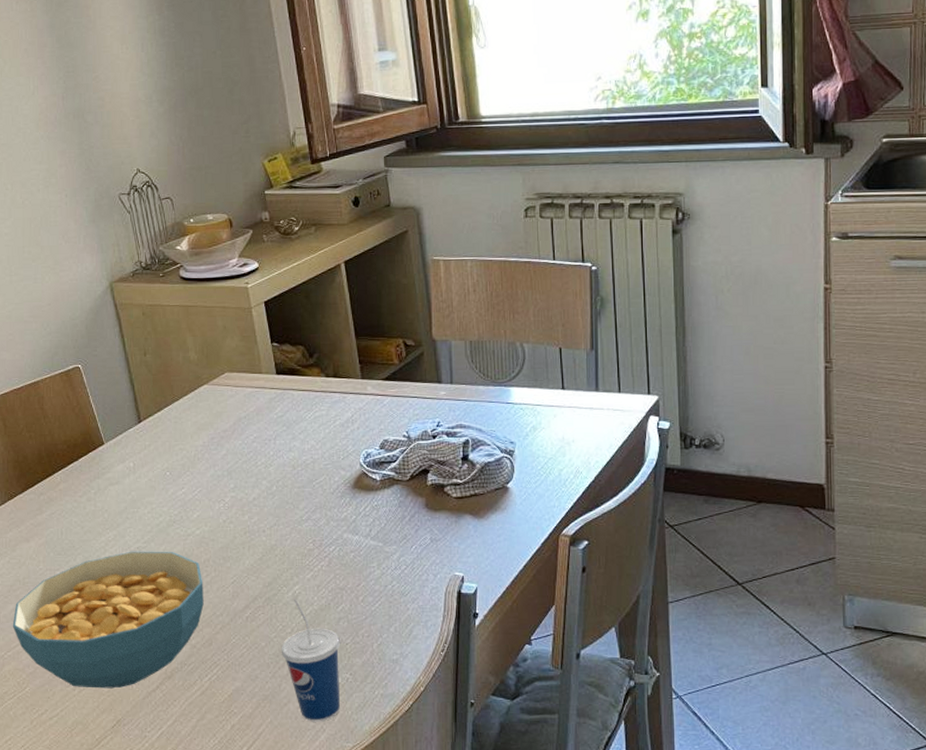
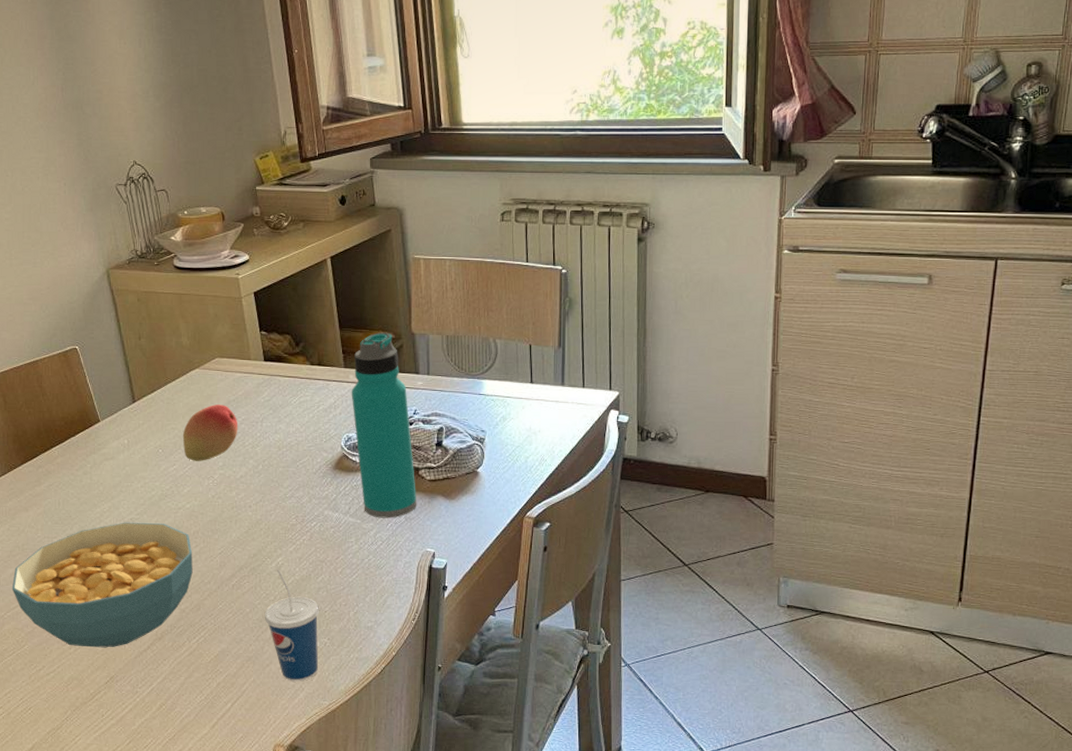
fruit: none [191,422,250,484] -> present [182,405,238,461]
water bottle: none [369,340,443,540] -> present [351,332,417,518]

